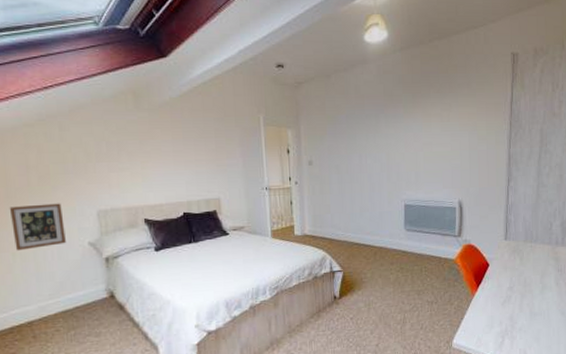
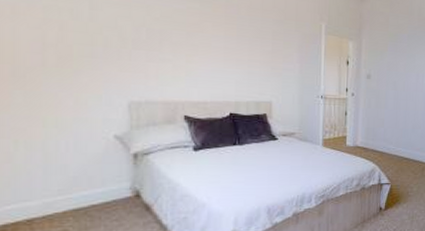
picture frame: present [9,203,66,251] -> none [14,87,86,138]

